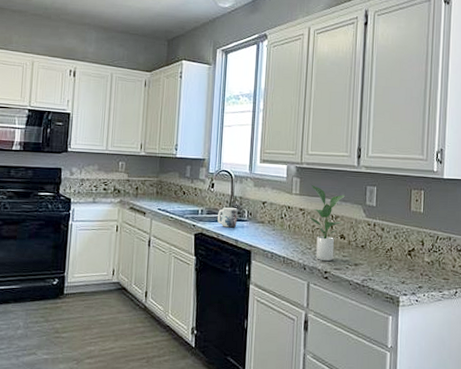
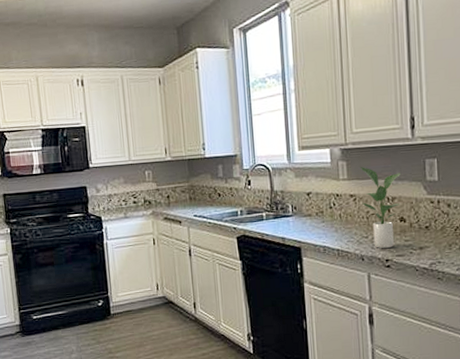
mug: present [217,207,238,228] -> none [259,203,282,226]

